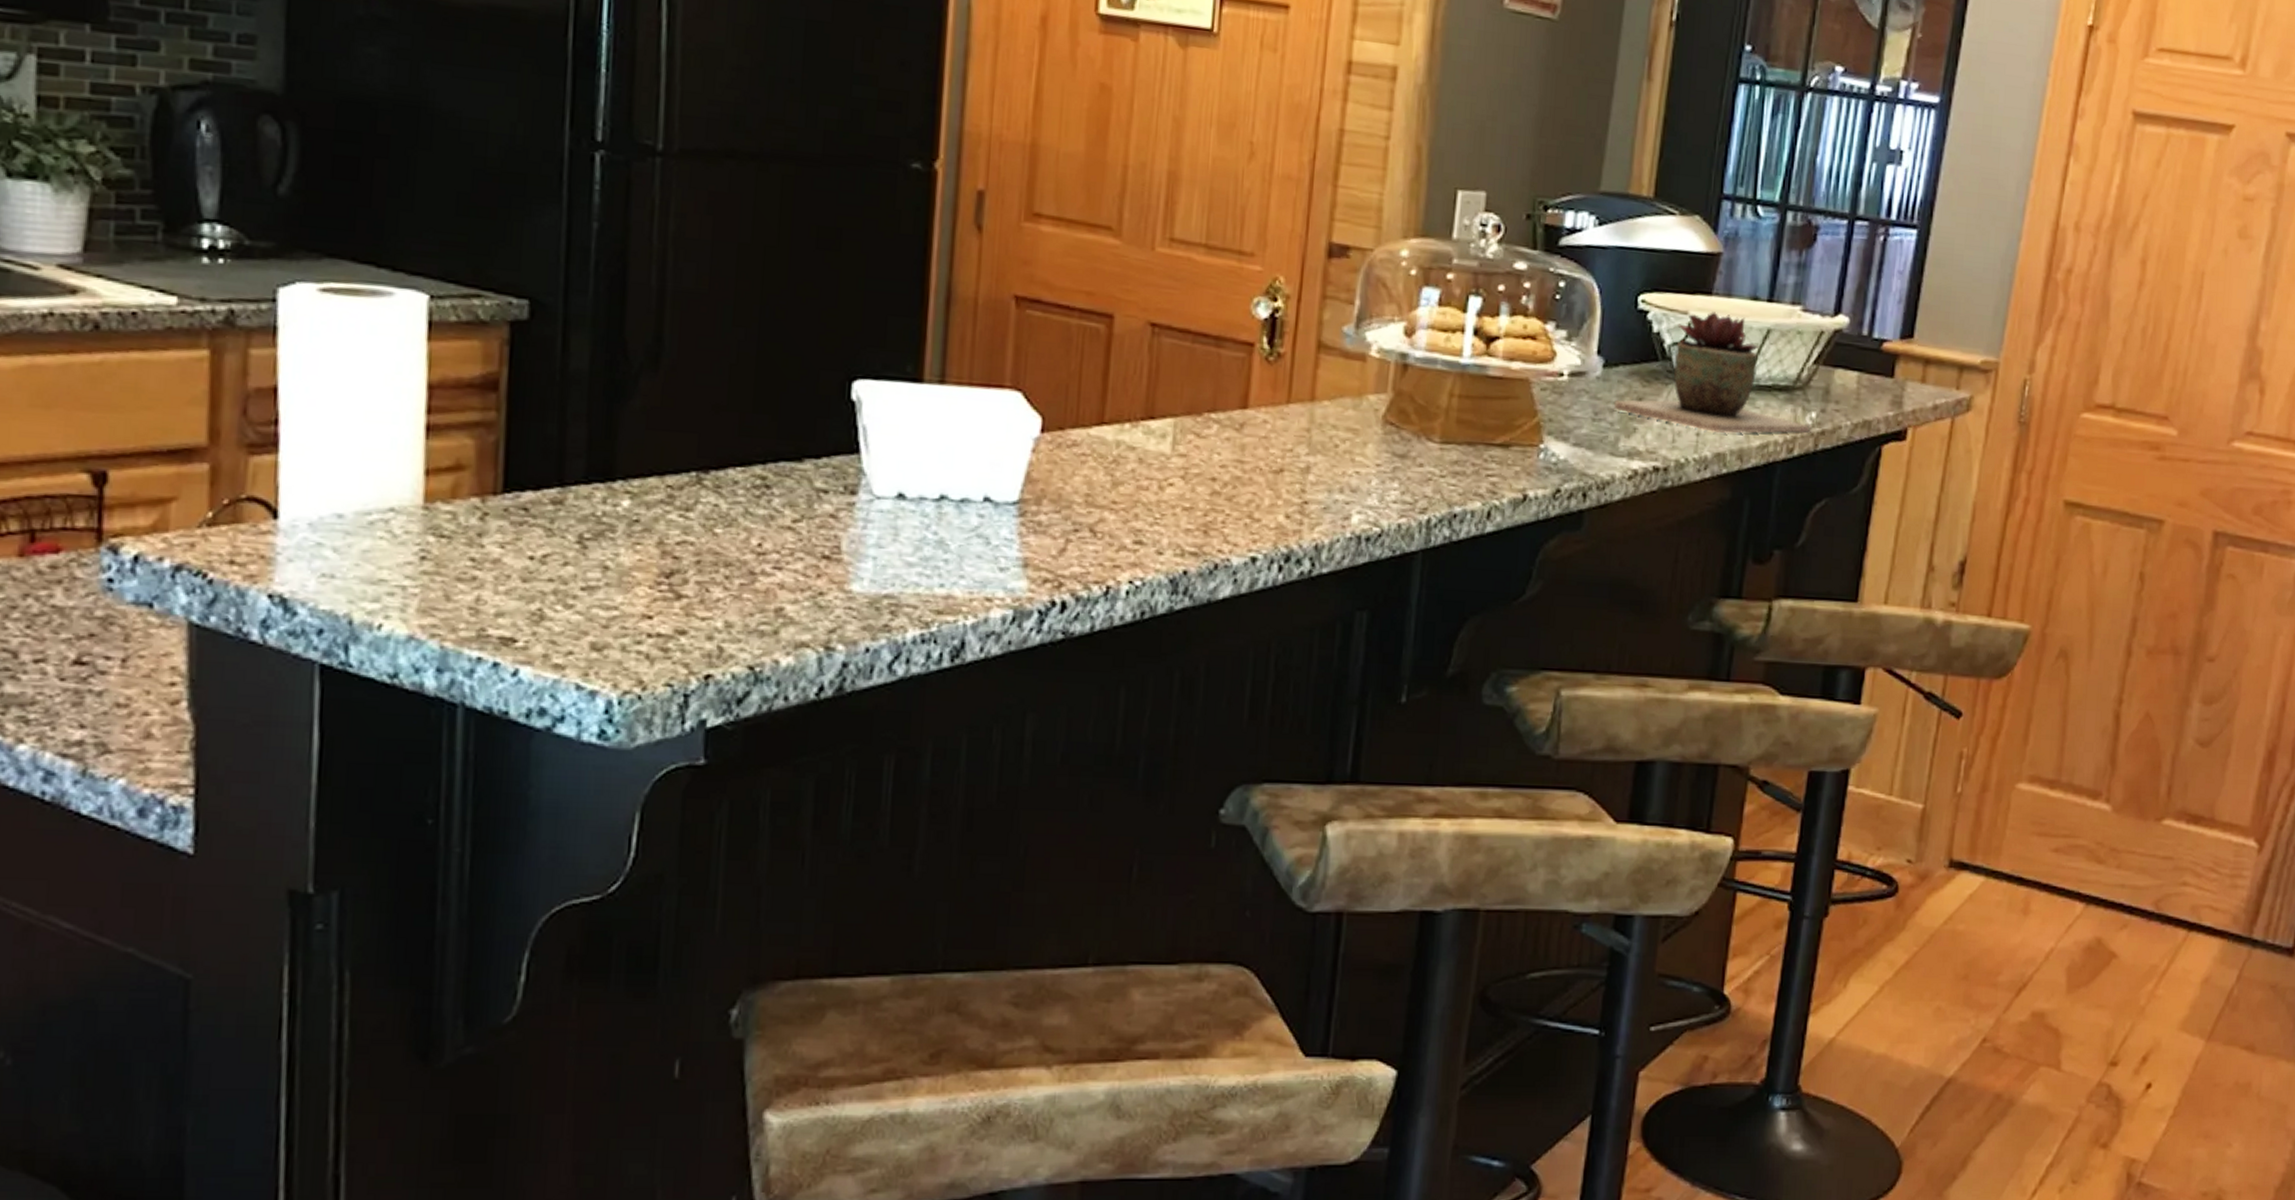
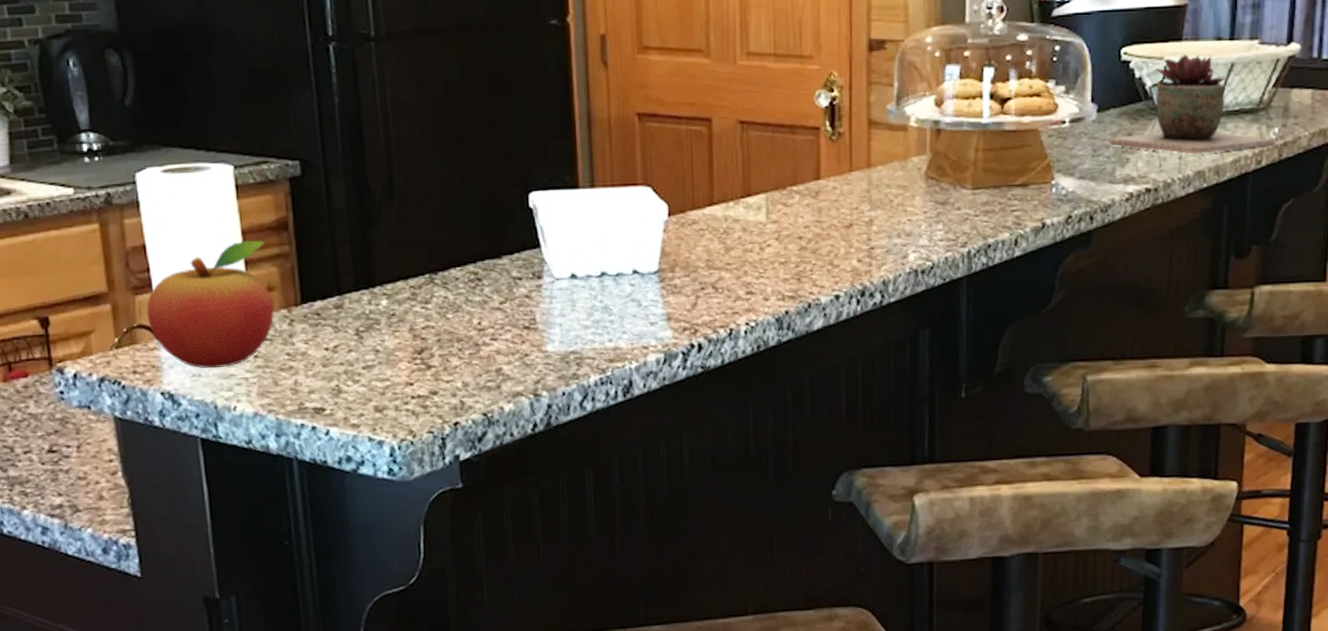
fruit: none [263,397,461,569] -> present [146,240,274,369]

